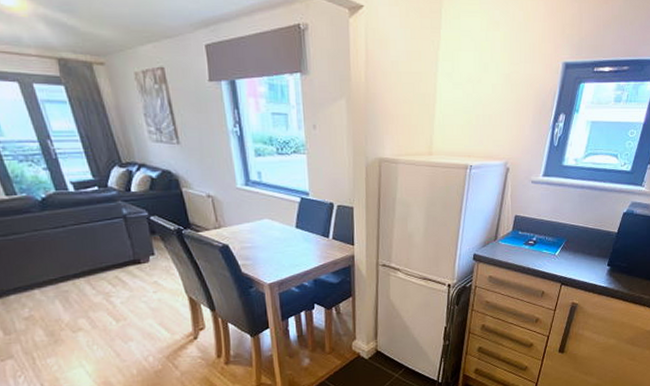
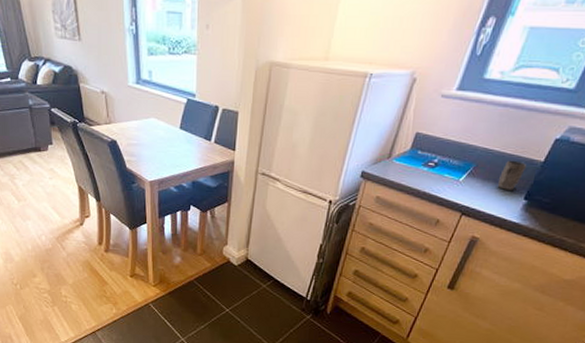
mug: none [586,233,606,259] -> present [498,160,527,190]

